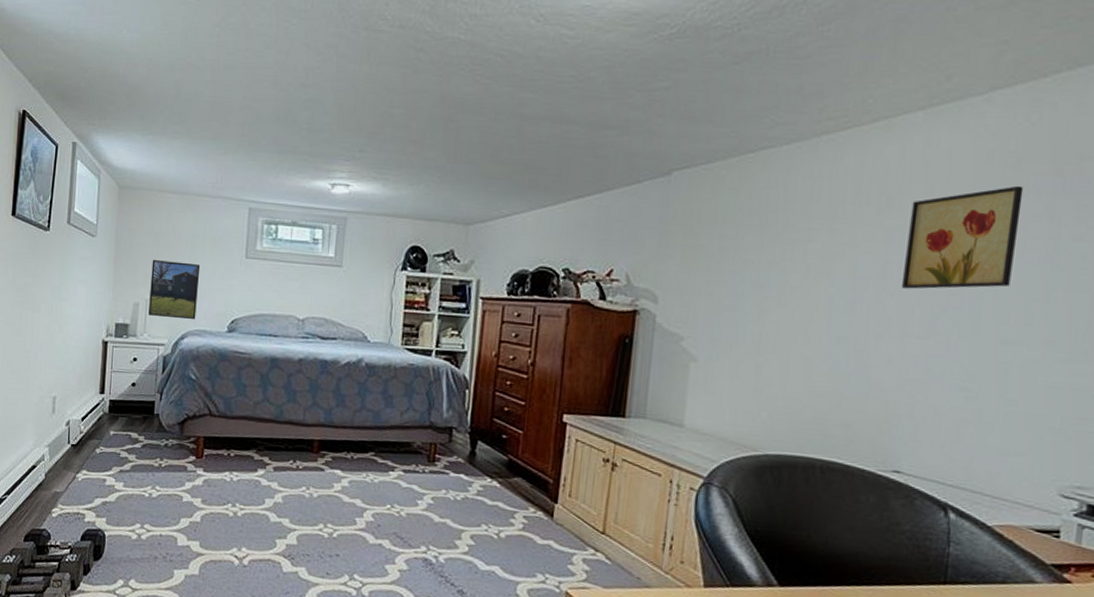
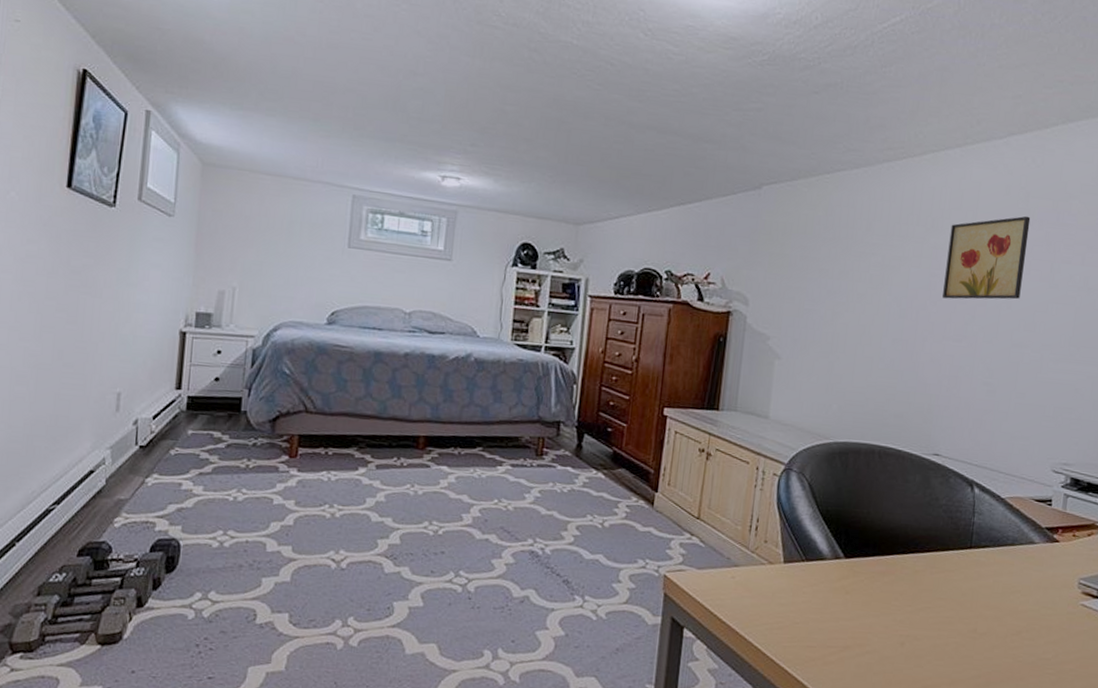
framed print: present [148,260,201,319] -> none [236,245,297,310]

